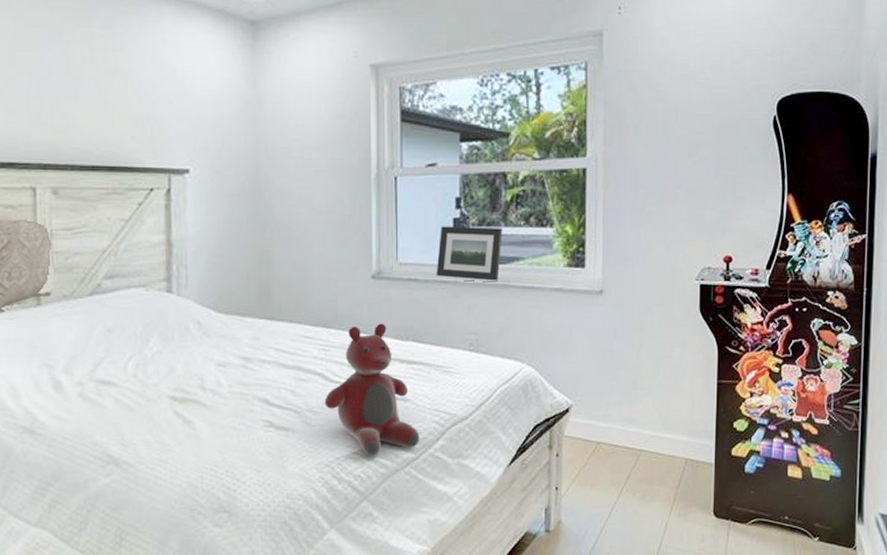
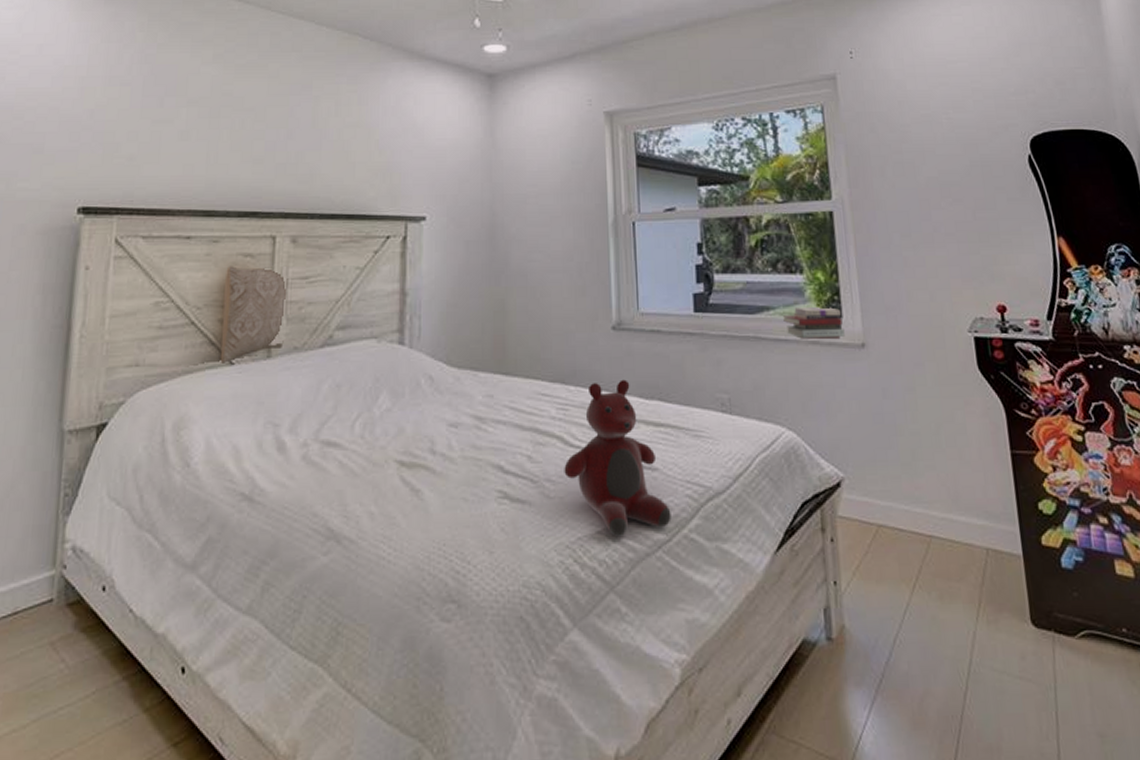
picture frame: present [436,226,503,281] -> none [680,273,750,333]
books: none [531,257,586,287] -> present [783,306,845,340]

